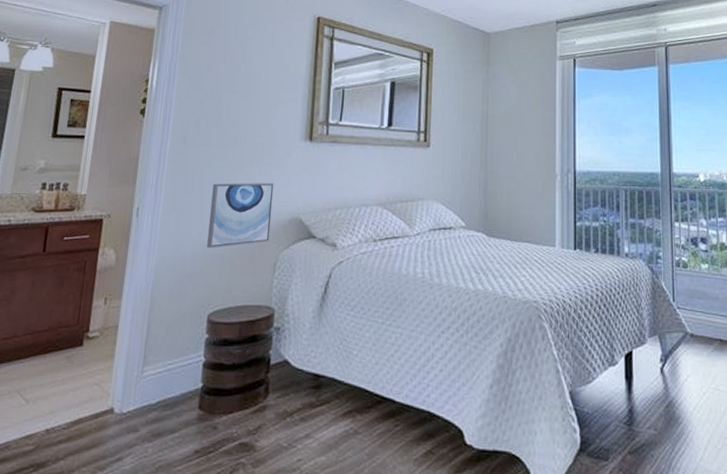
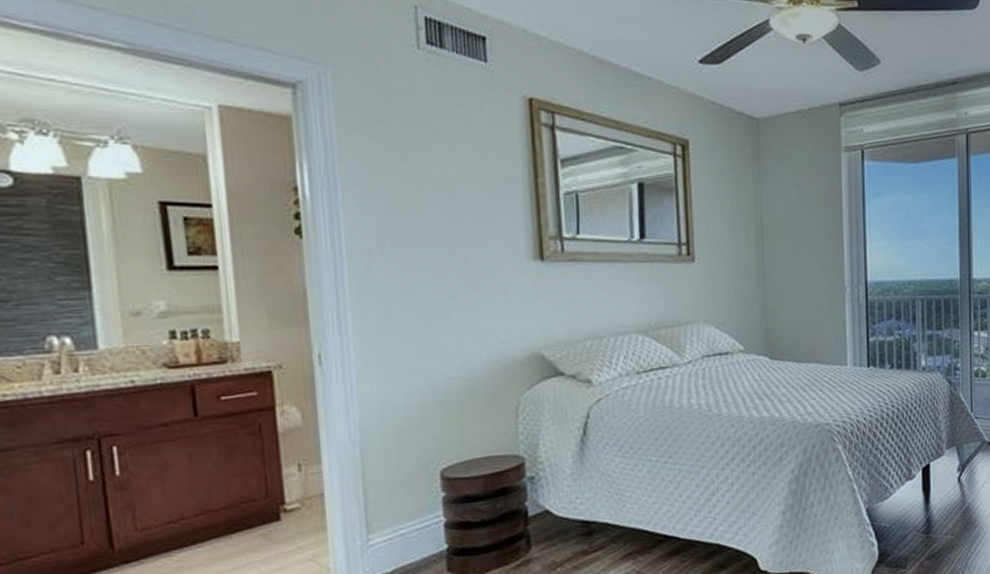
wall art: present [207,183,274,248] -> none [419,314,506,396]

